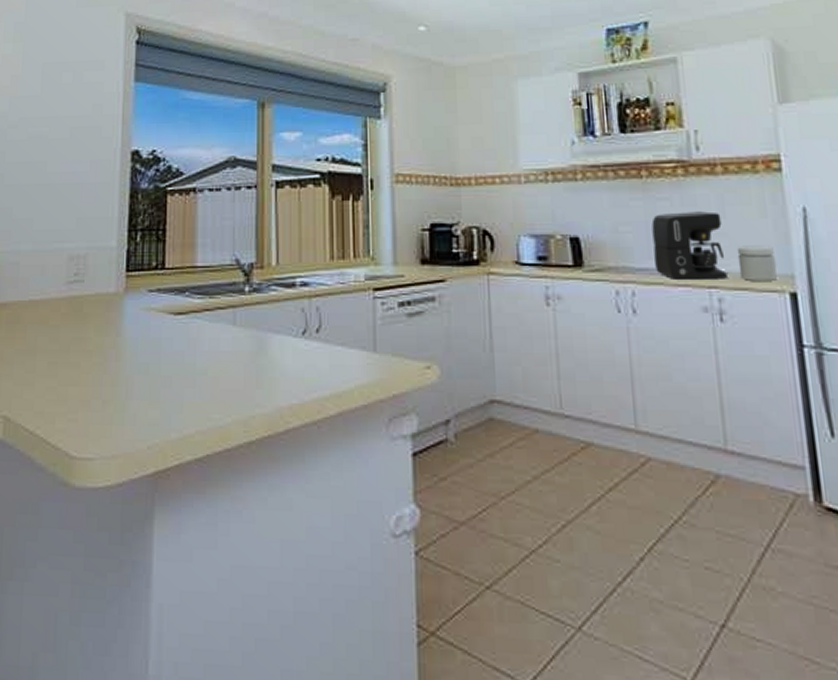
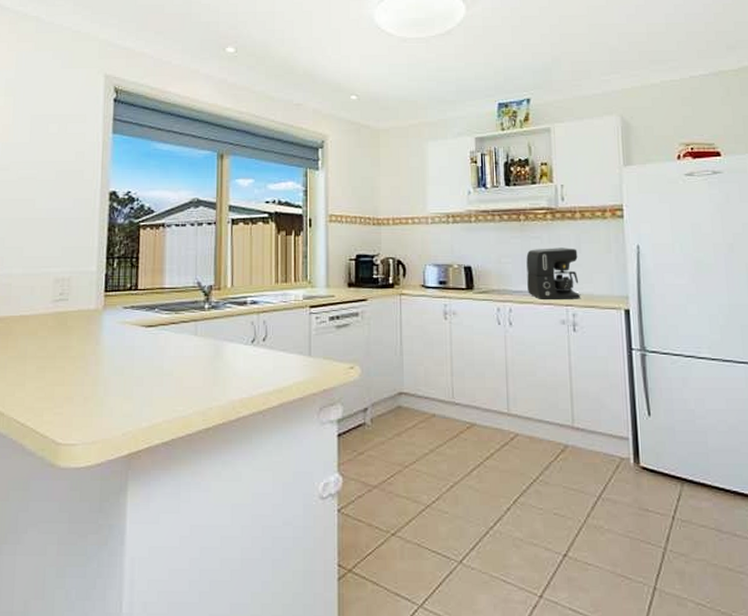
jar: present [736,245,777,282] -> none [588,274,616,302]

